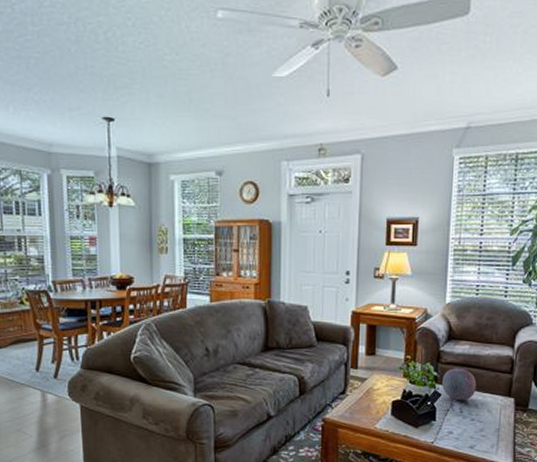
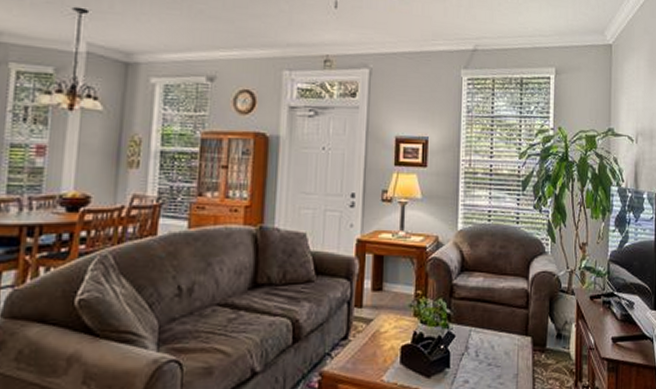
decorative ball: present [442,368,477,401] -> none [456,303,492,343]

